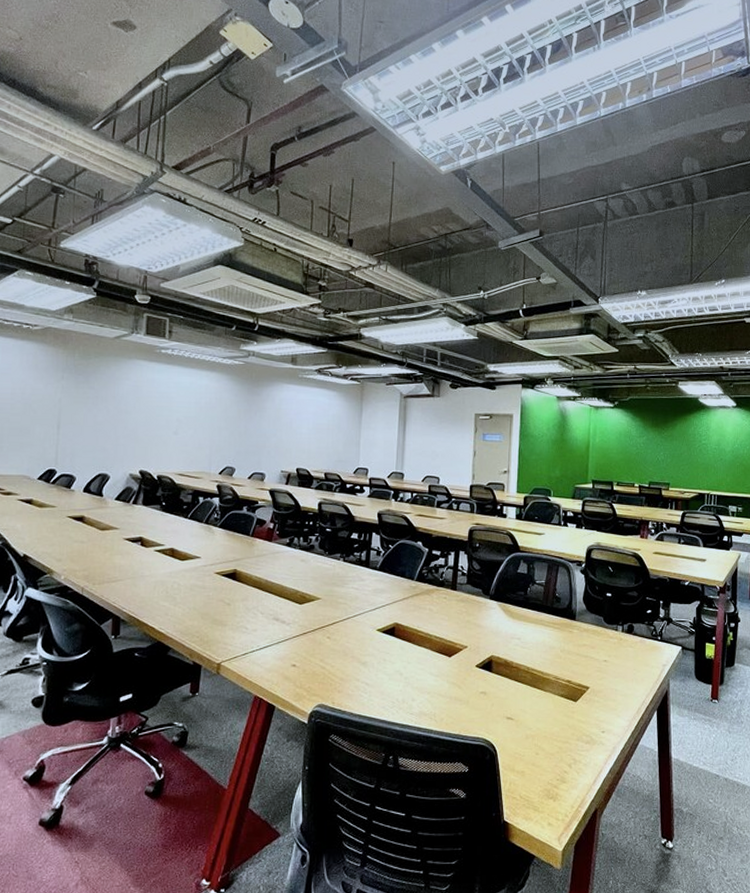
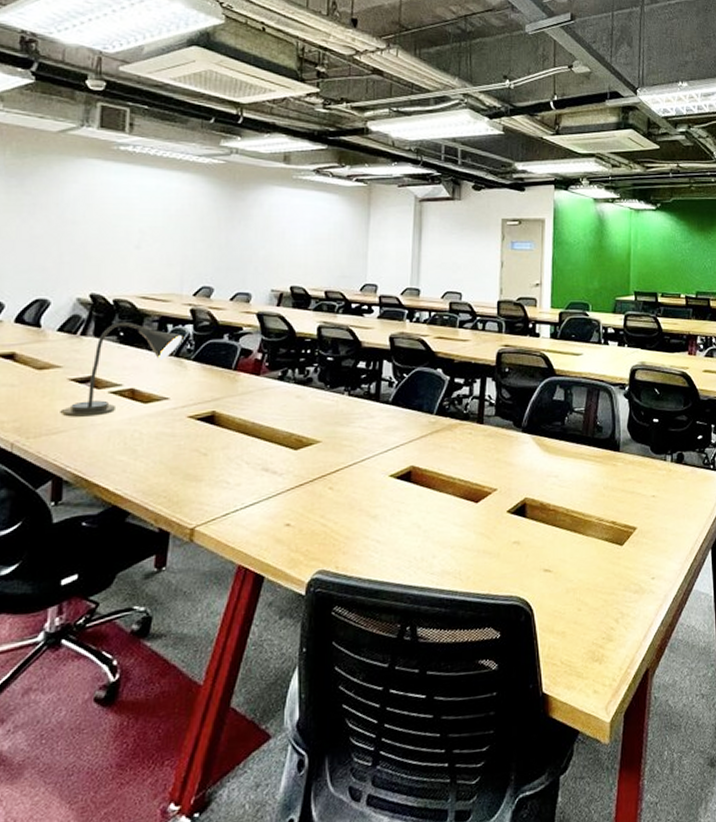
desk lamp: none [118,493,210,570] -> present [60,321,182,418]

